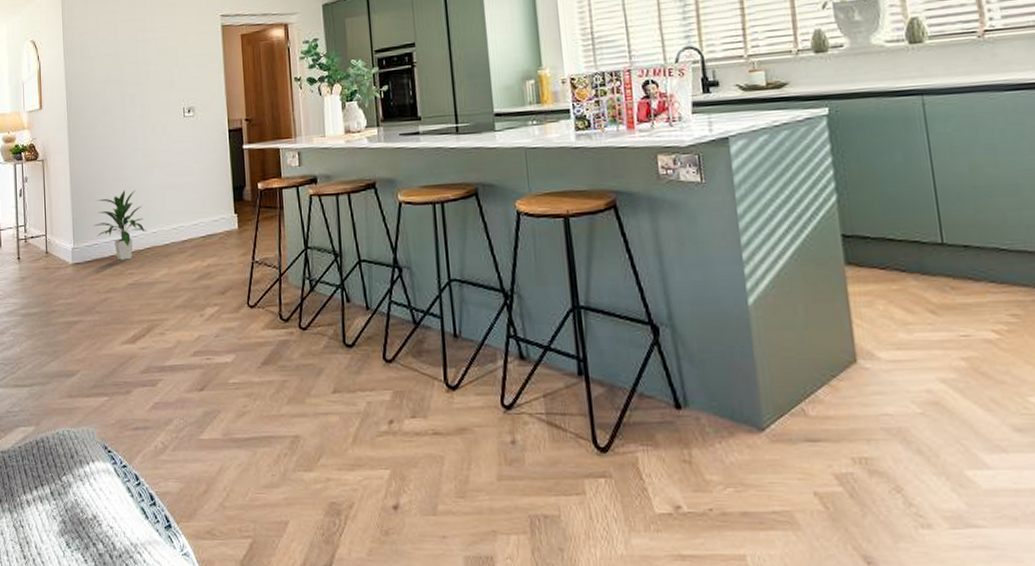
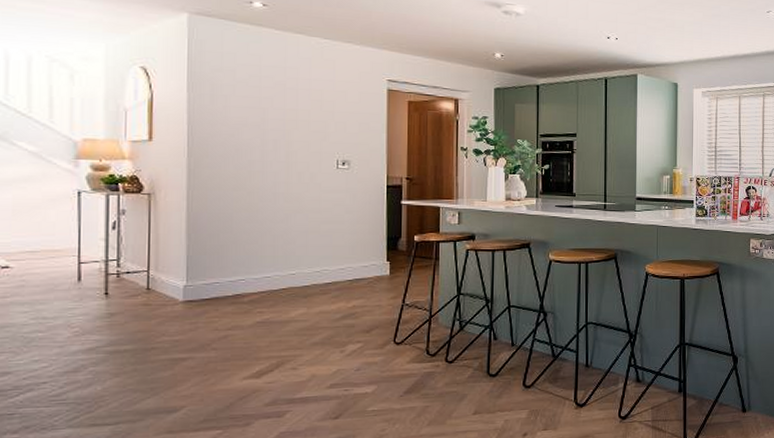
indoor plant: present [94,190,148,260] -> none [216,231,284,299]

